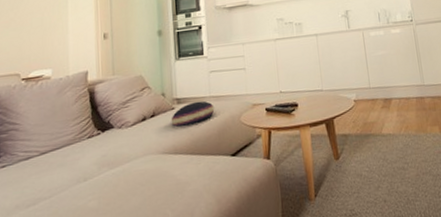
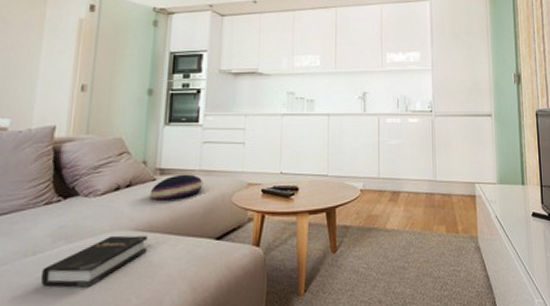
hardback book: none [92,157,176,207] -> present [40,235,149,287]

